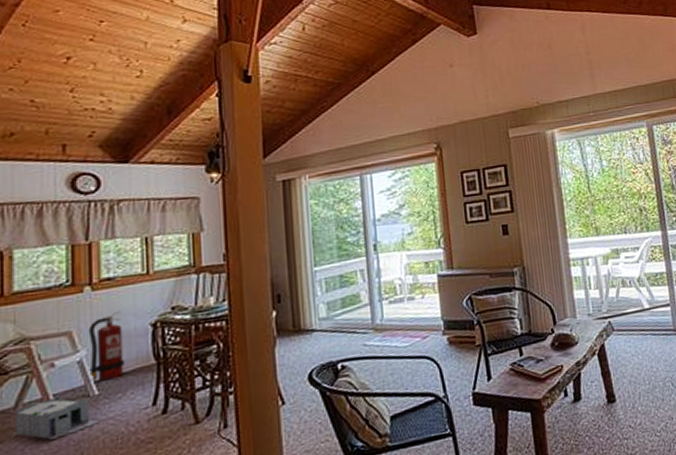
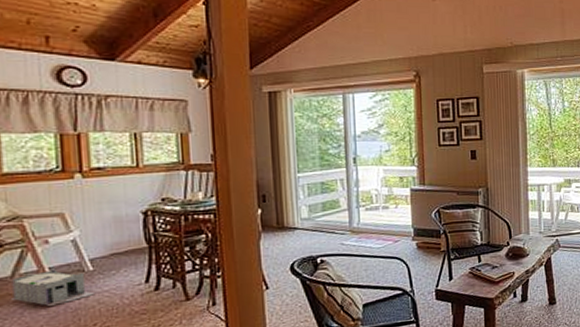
fire extinguisher: present [88,310,126,382] -> none [80,197,118,259]

